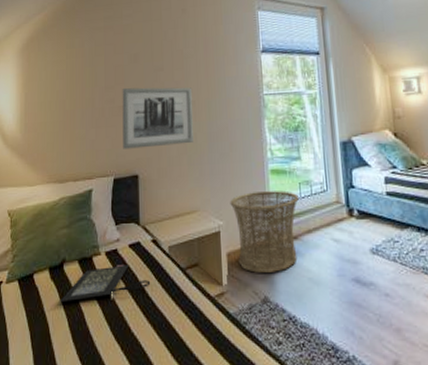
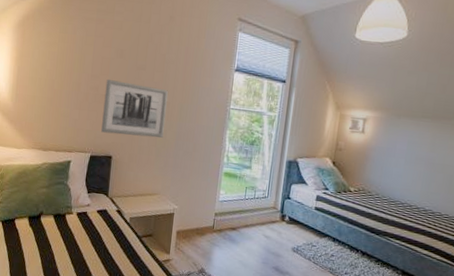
clutch bag: present [60,265,151,303] -> none [35,224,112,250]
basket: present [230,191,299,273] -> none [185,187,243,252]

